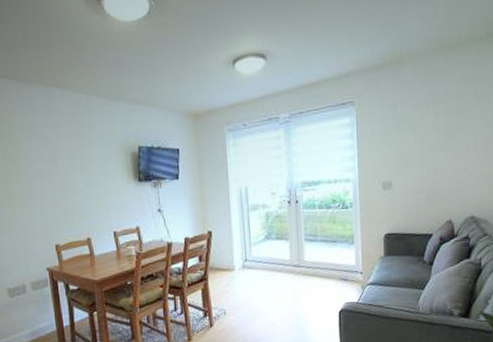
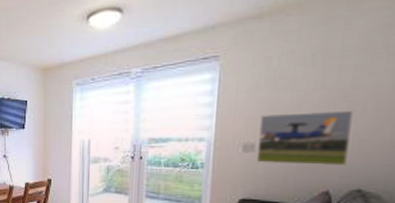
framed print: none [393,148,462,199] -> present [256,110,353,165]

